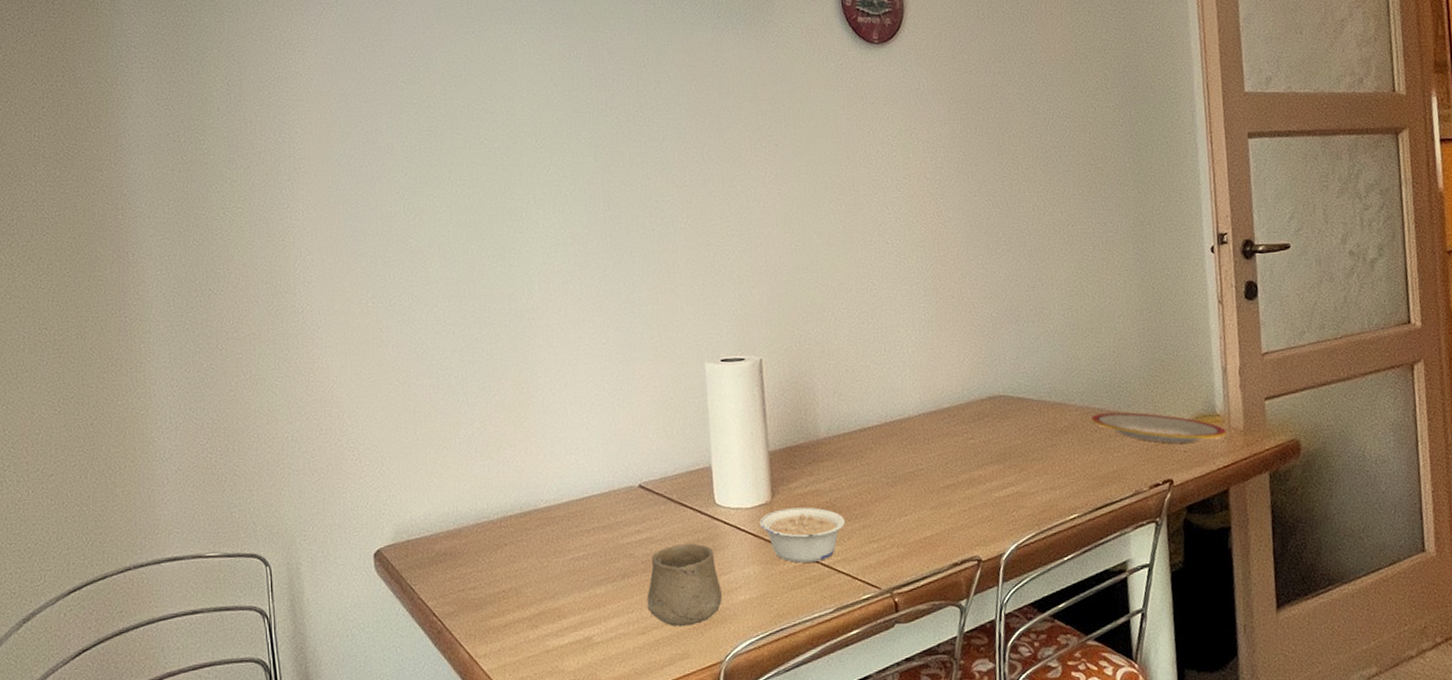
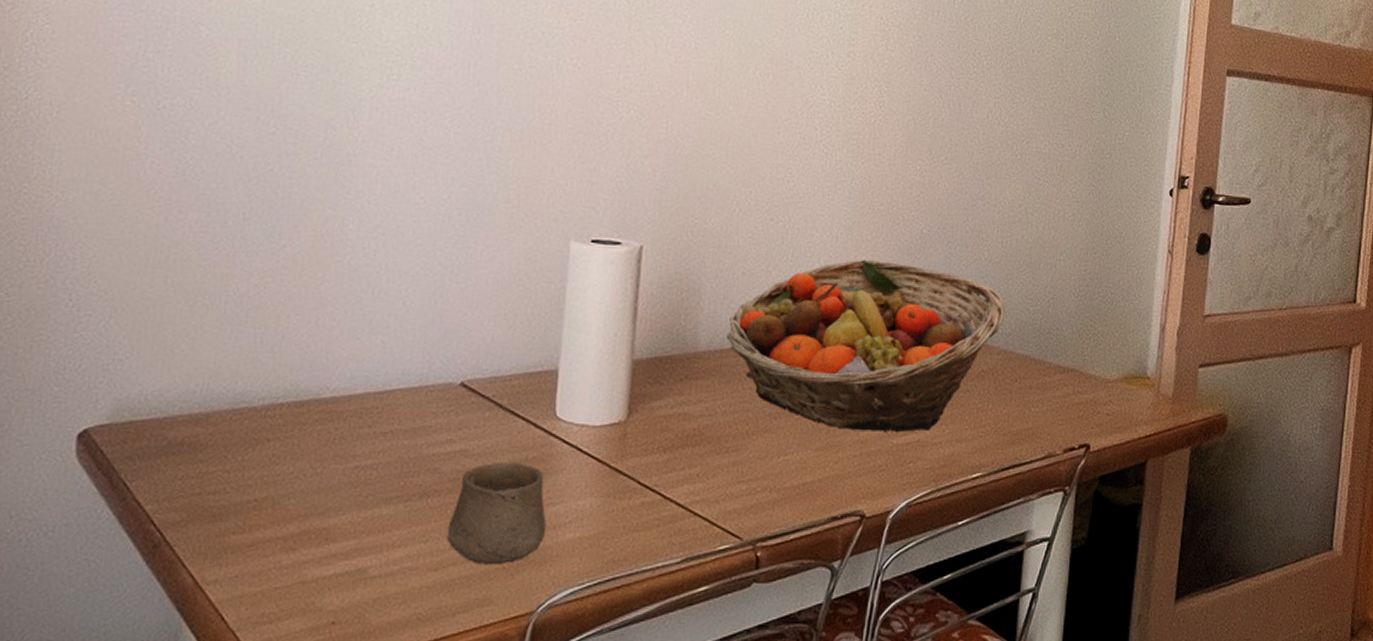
legume: present [760,507,846,563] -> none [607,431,713,500]
fruit basket: none [841,344,1077,489] -> present [727,260,1006,432]
plate: present [1091,412,1228,444] -> none [1012,361,1155,406]

